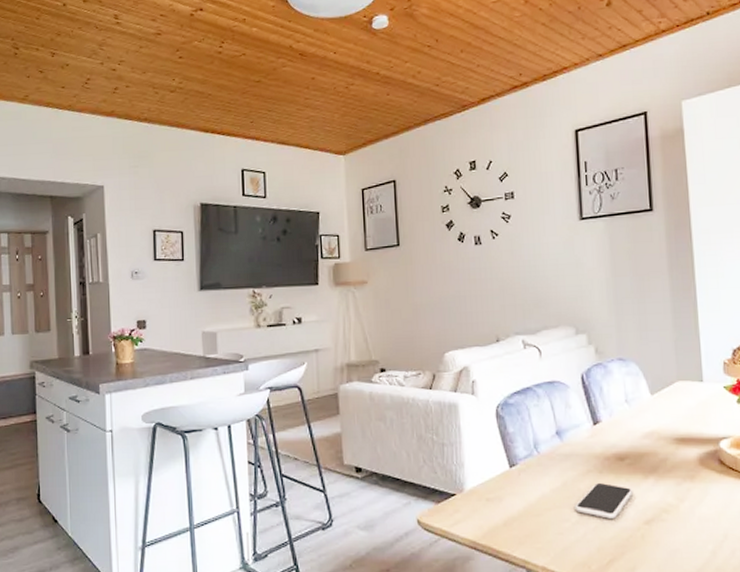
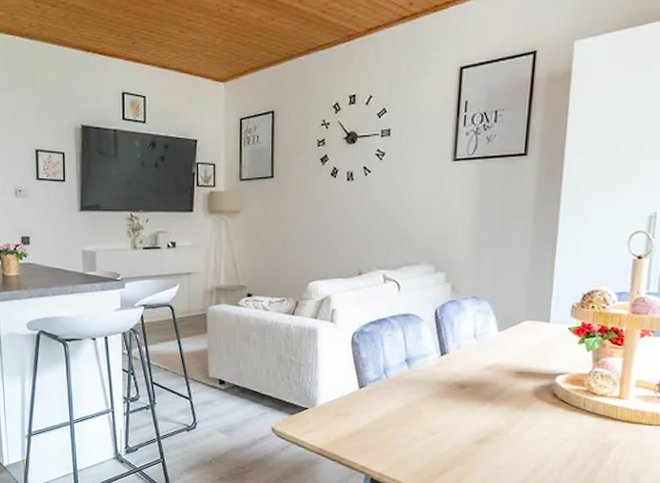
smartphone: present [574,482,634,519] -> none [414,405,470,437]

